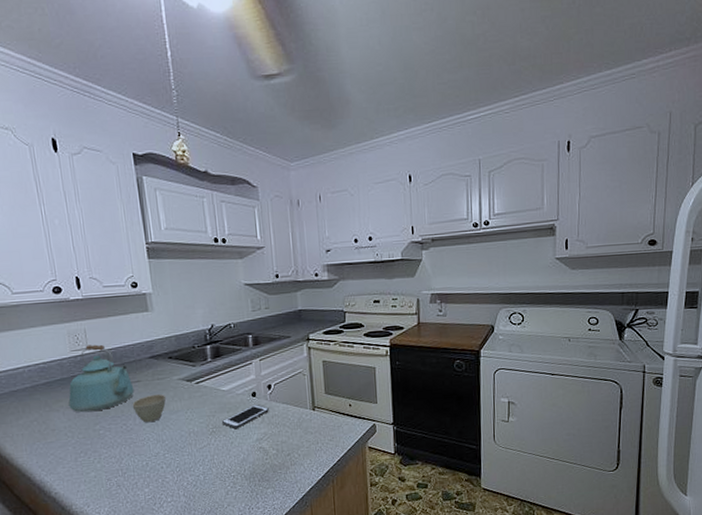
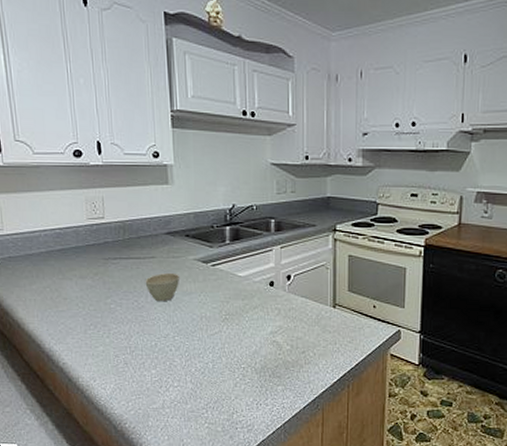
kettle: present [68,344,135,413] -> none [82,214,148,285]
cell phone: present [222,404,269,429] -> none [236,294,286,318]

